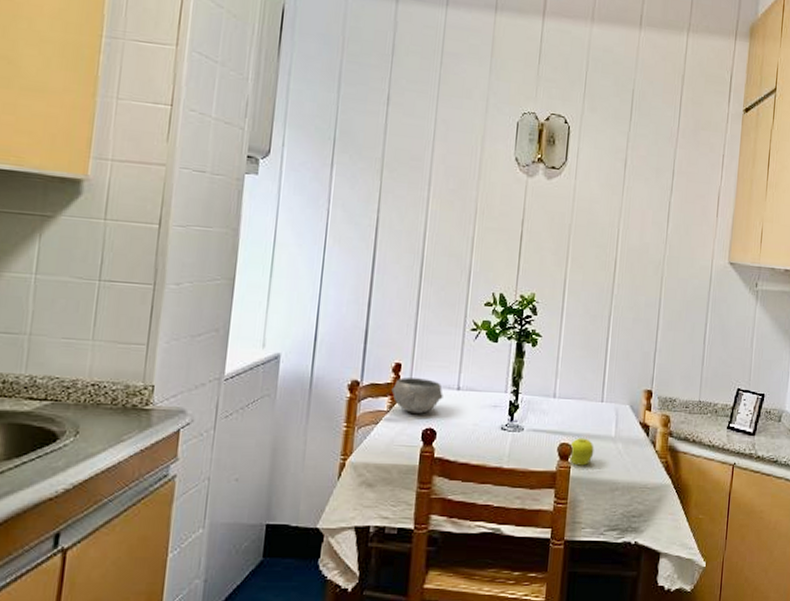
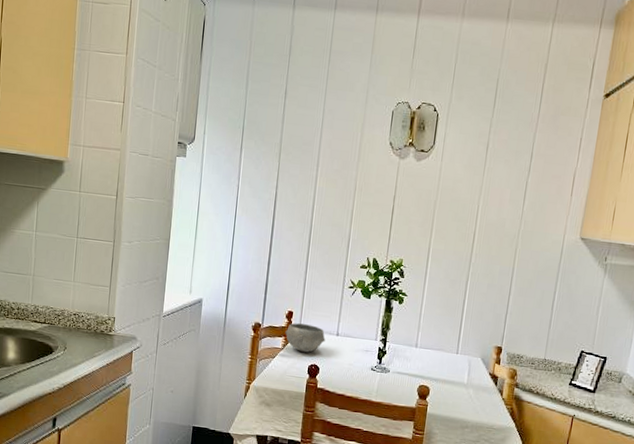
fruit: present [568,438,594,466] -> none [426,382,449,405]

